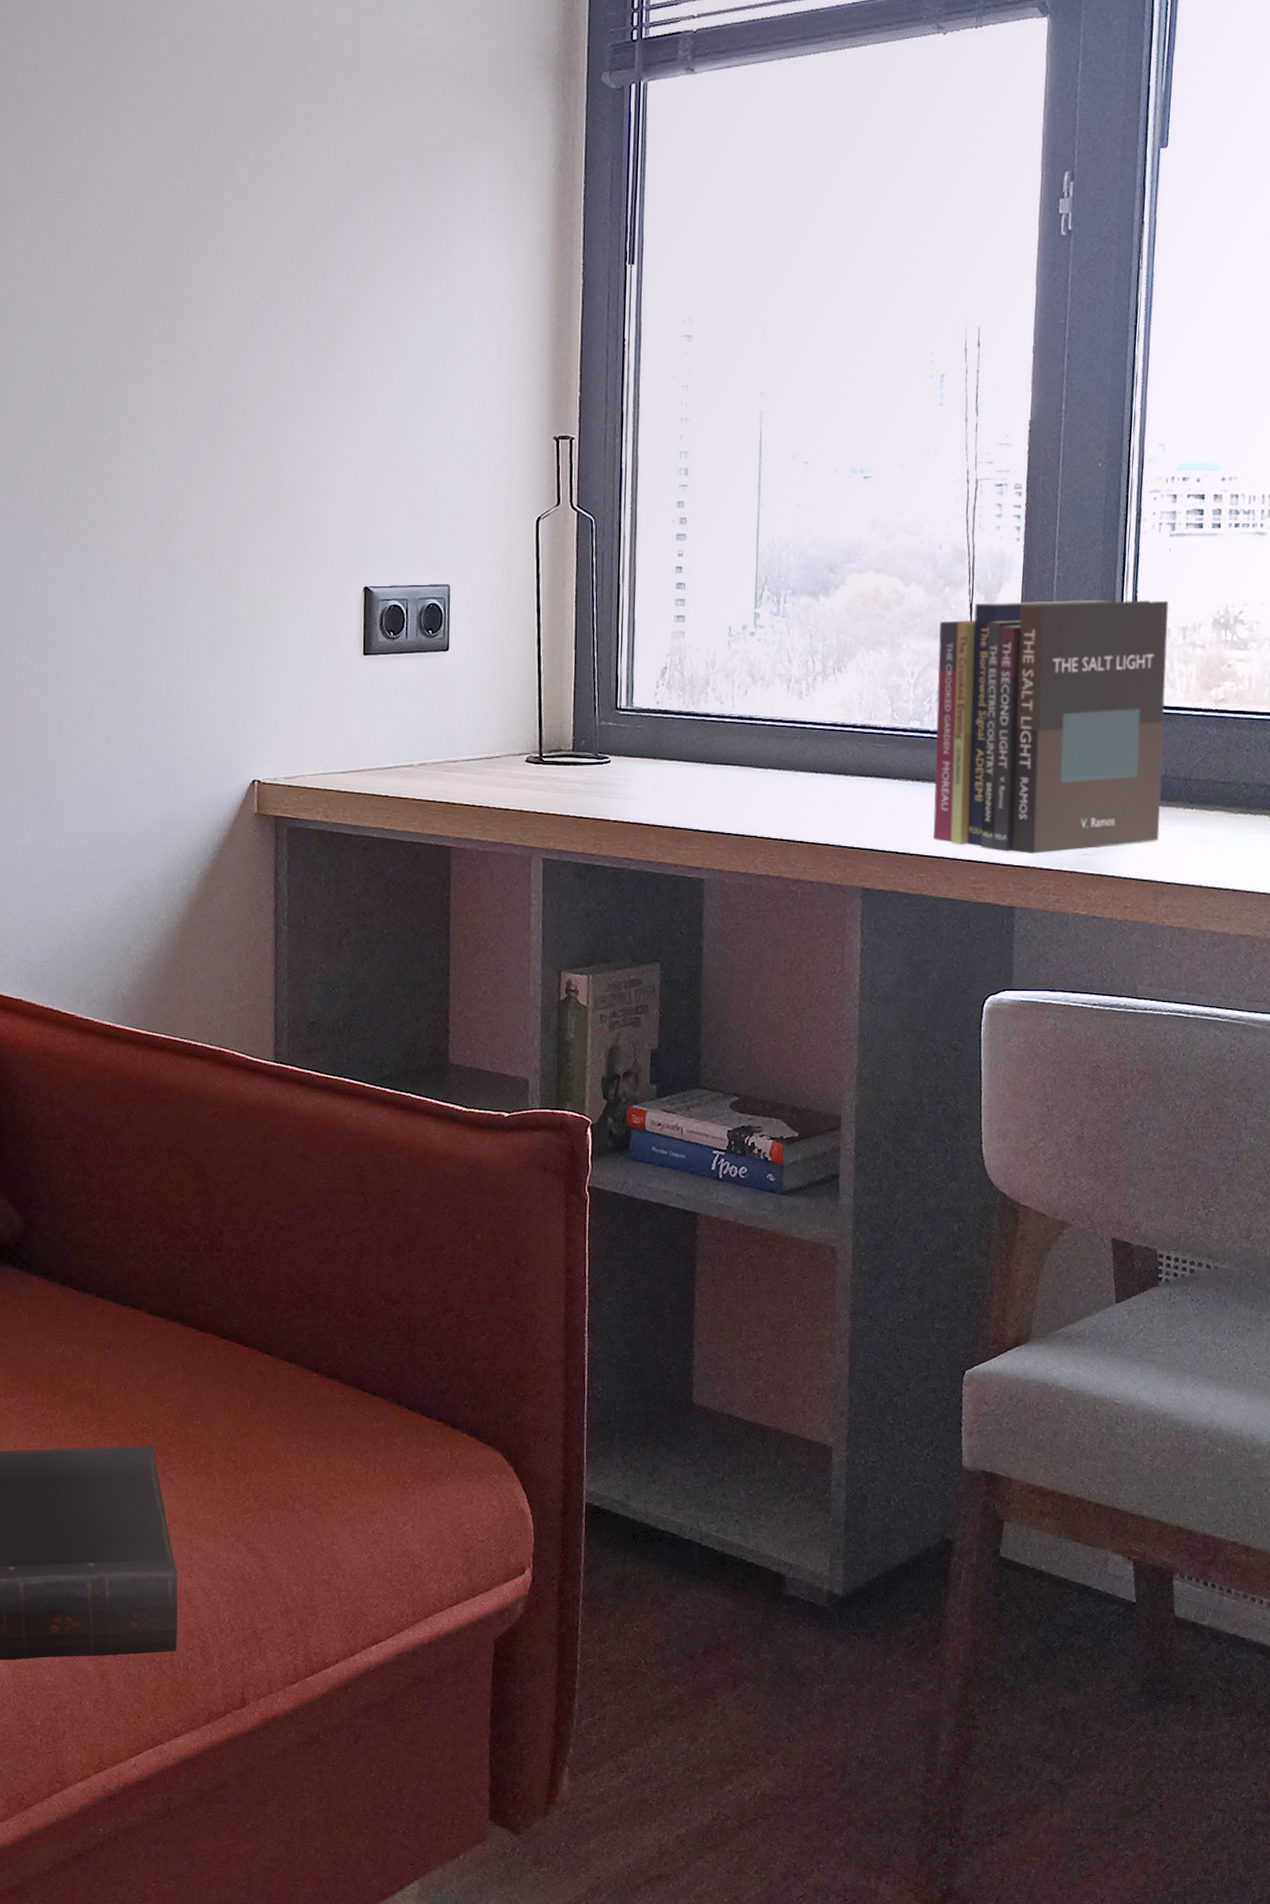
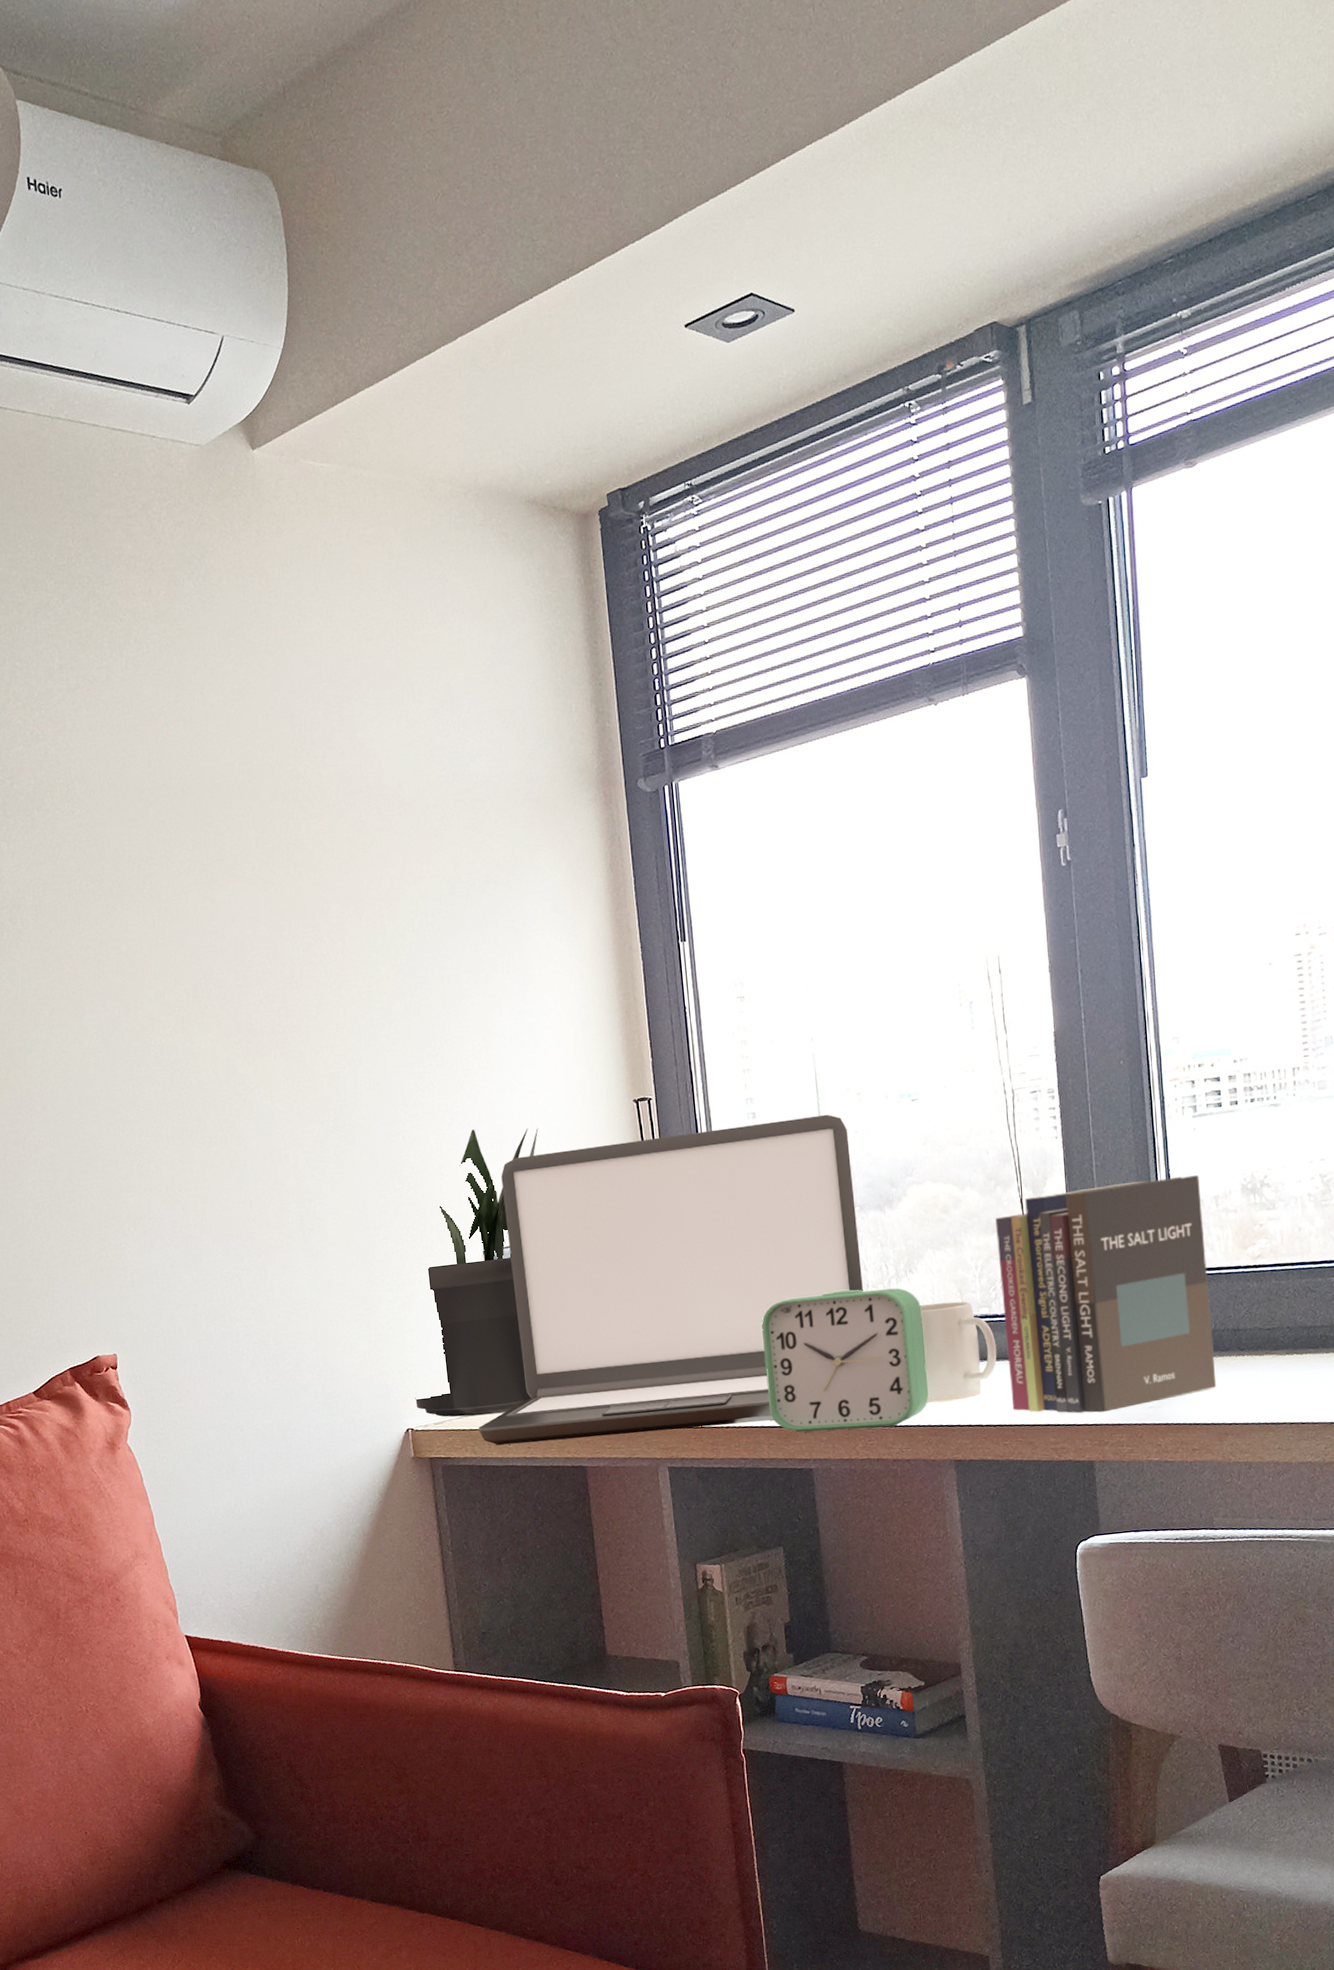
planter: none [266,447,443,775] -> present [415,1127,539,1418]
laptop: none [333,481,789,819] -> present [478,1114,863,1446]
alarm clock: none [663,682,846,842] -> present [761,1288,929,1433]
mug: none [840,710,924,821] -> present [920,1301,997,1404]

